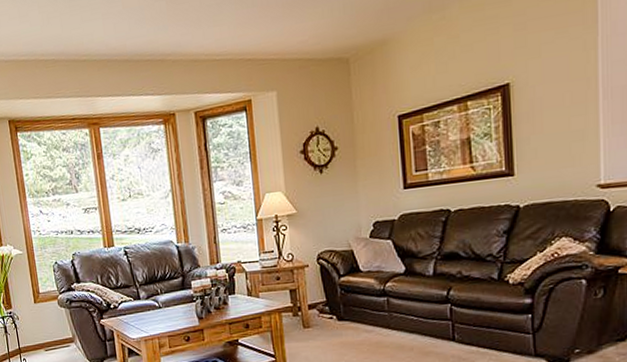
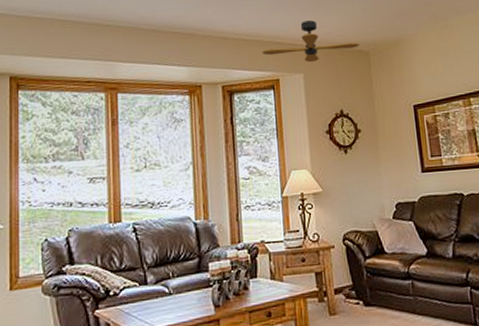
ceiling fan: none [233,29,338,78] -> present [262,20,360,63]

